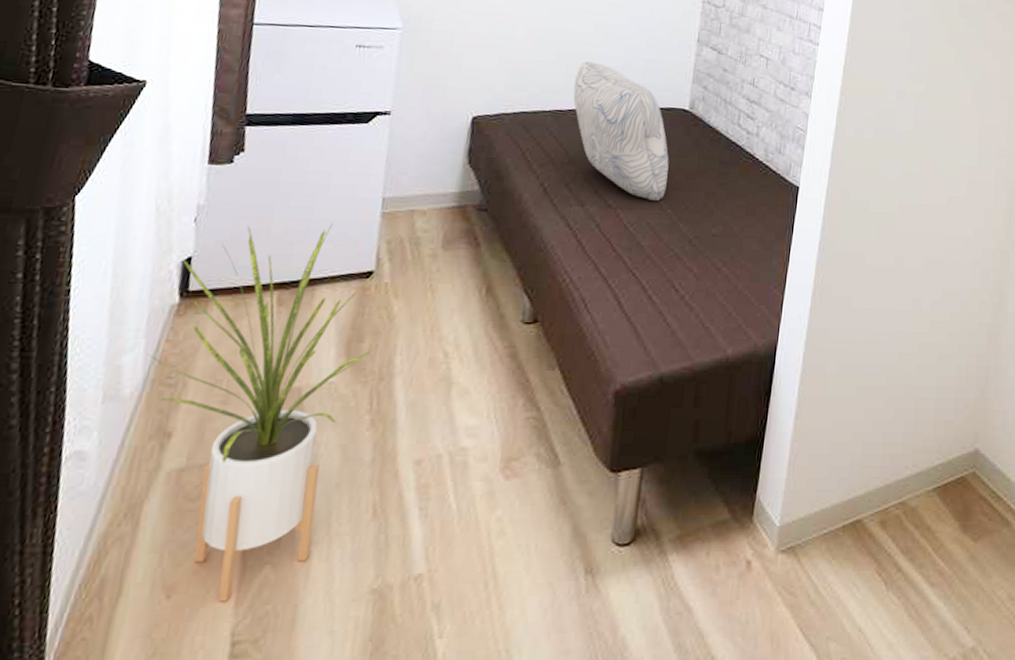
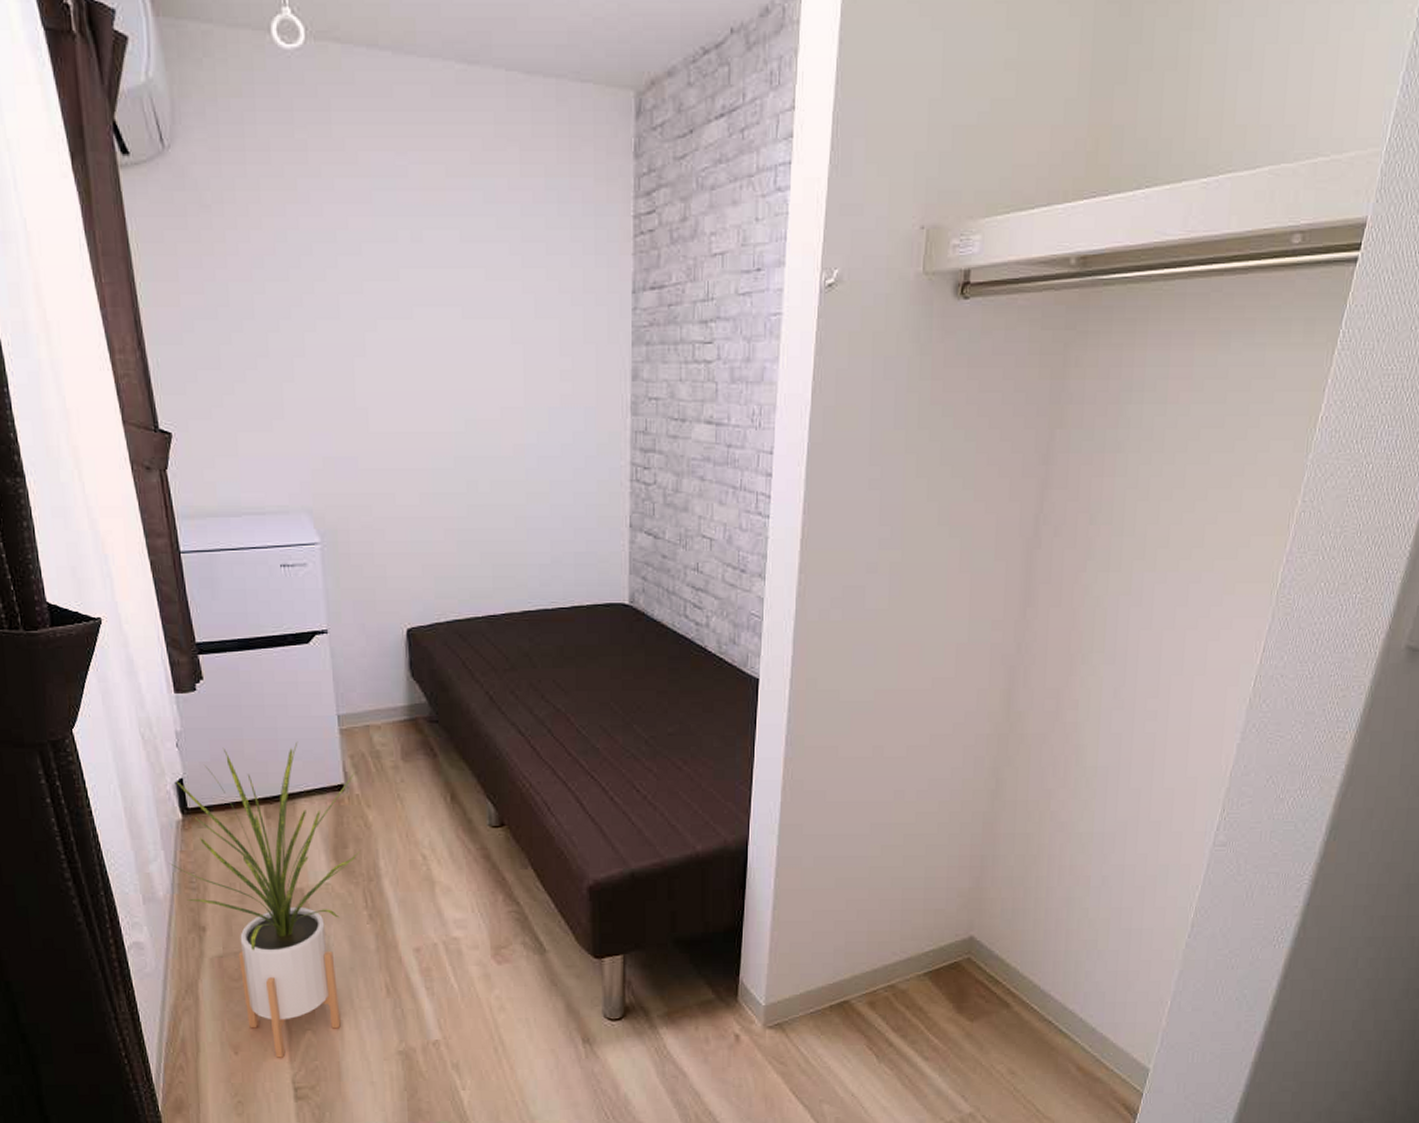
cushion: present [573,61,669,201] -> none [503,561,615,702]

